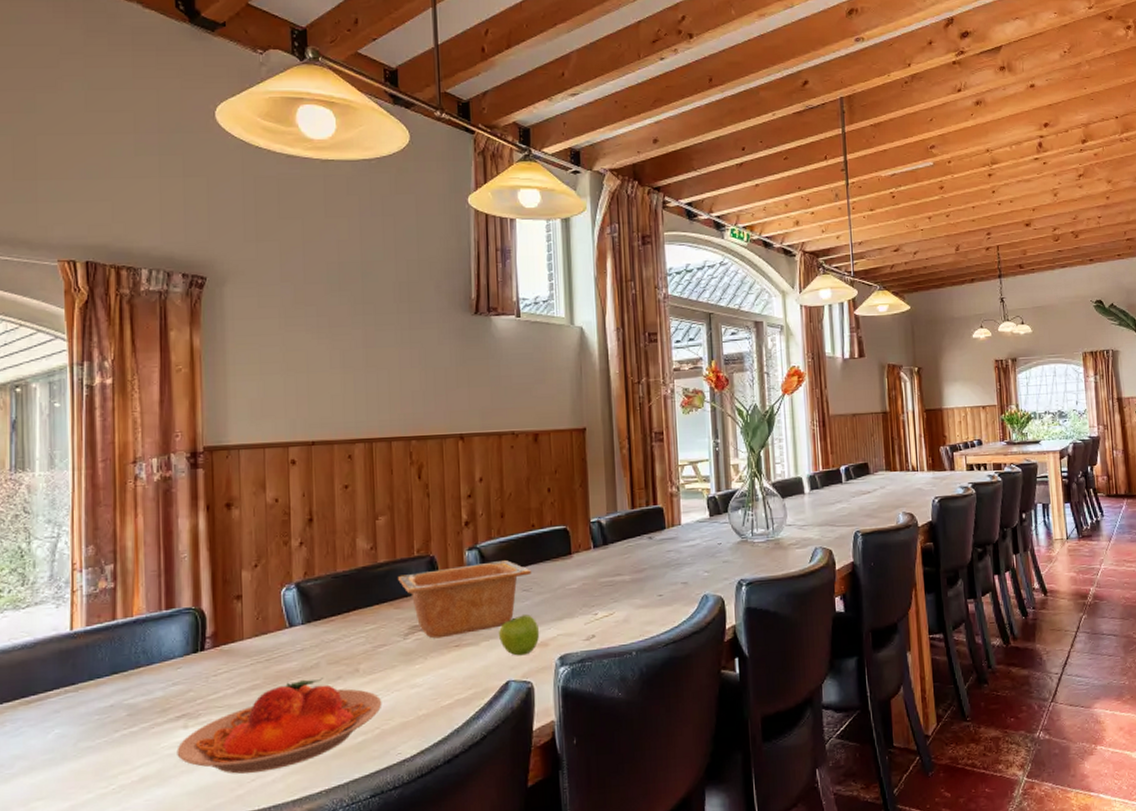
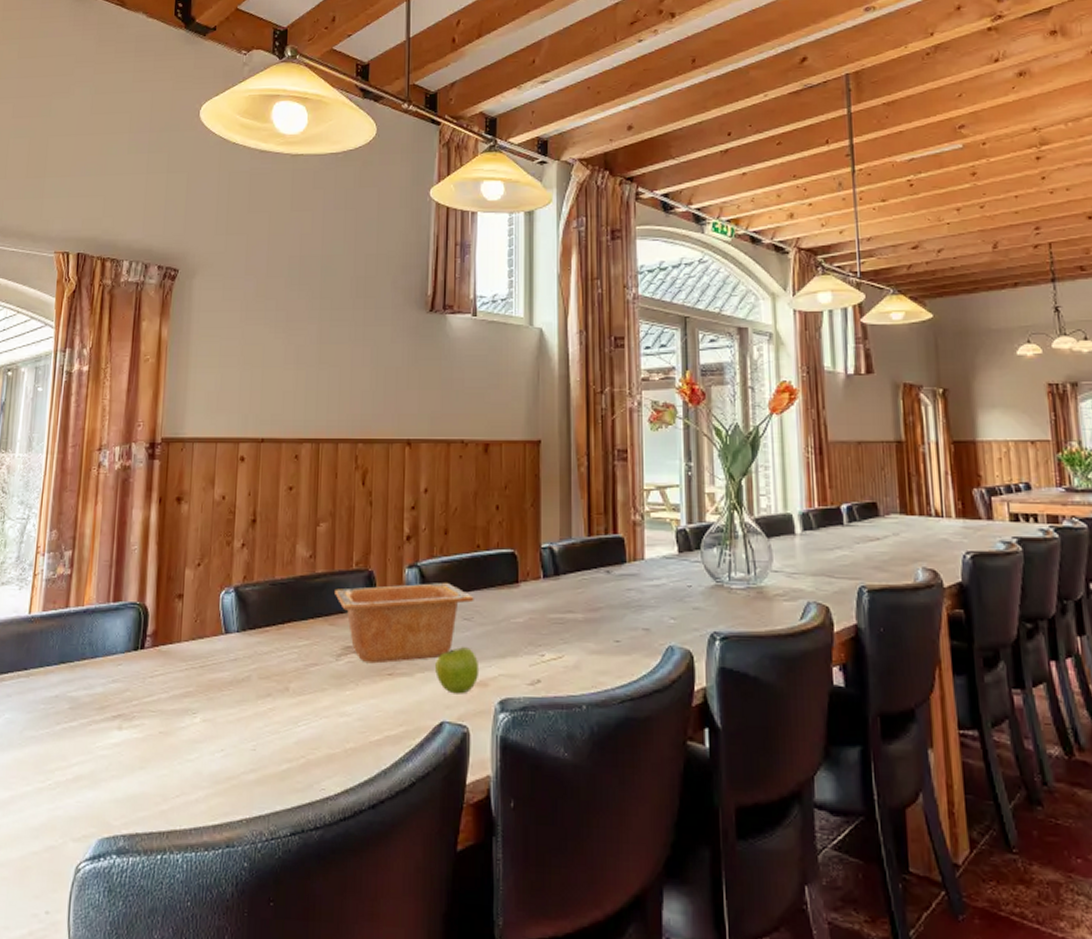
plate: present [177,678,382,774] -> none [109,692,310,789]

